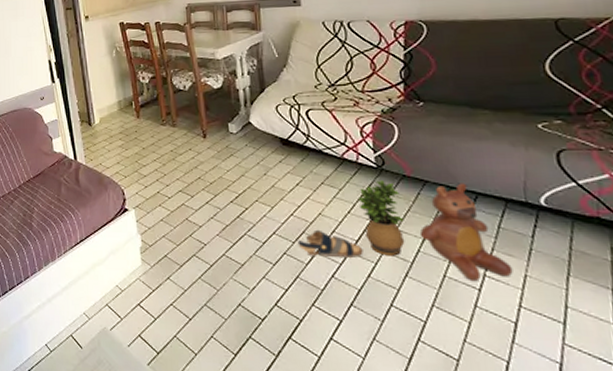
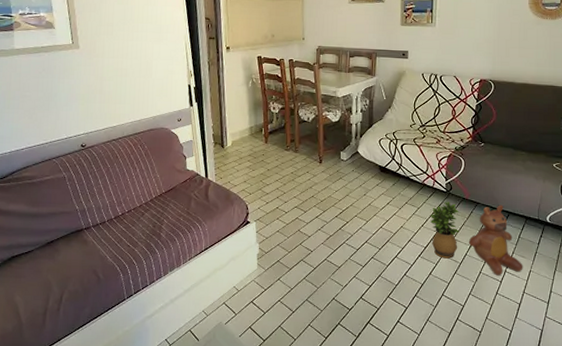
sandal: present [297,229,363,258] -> none [383,239,429,260]

